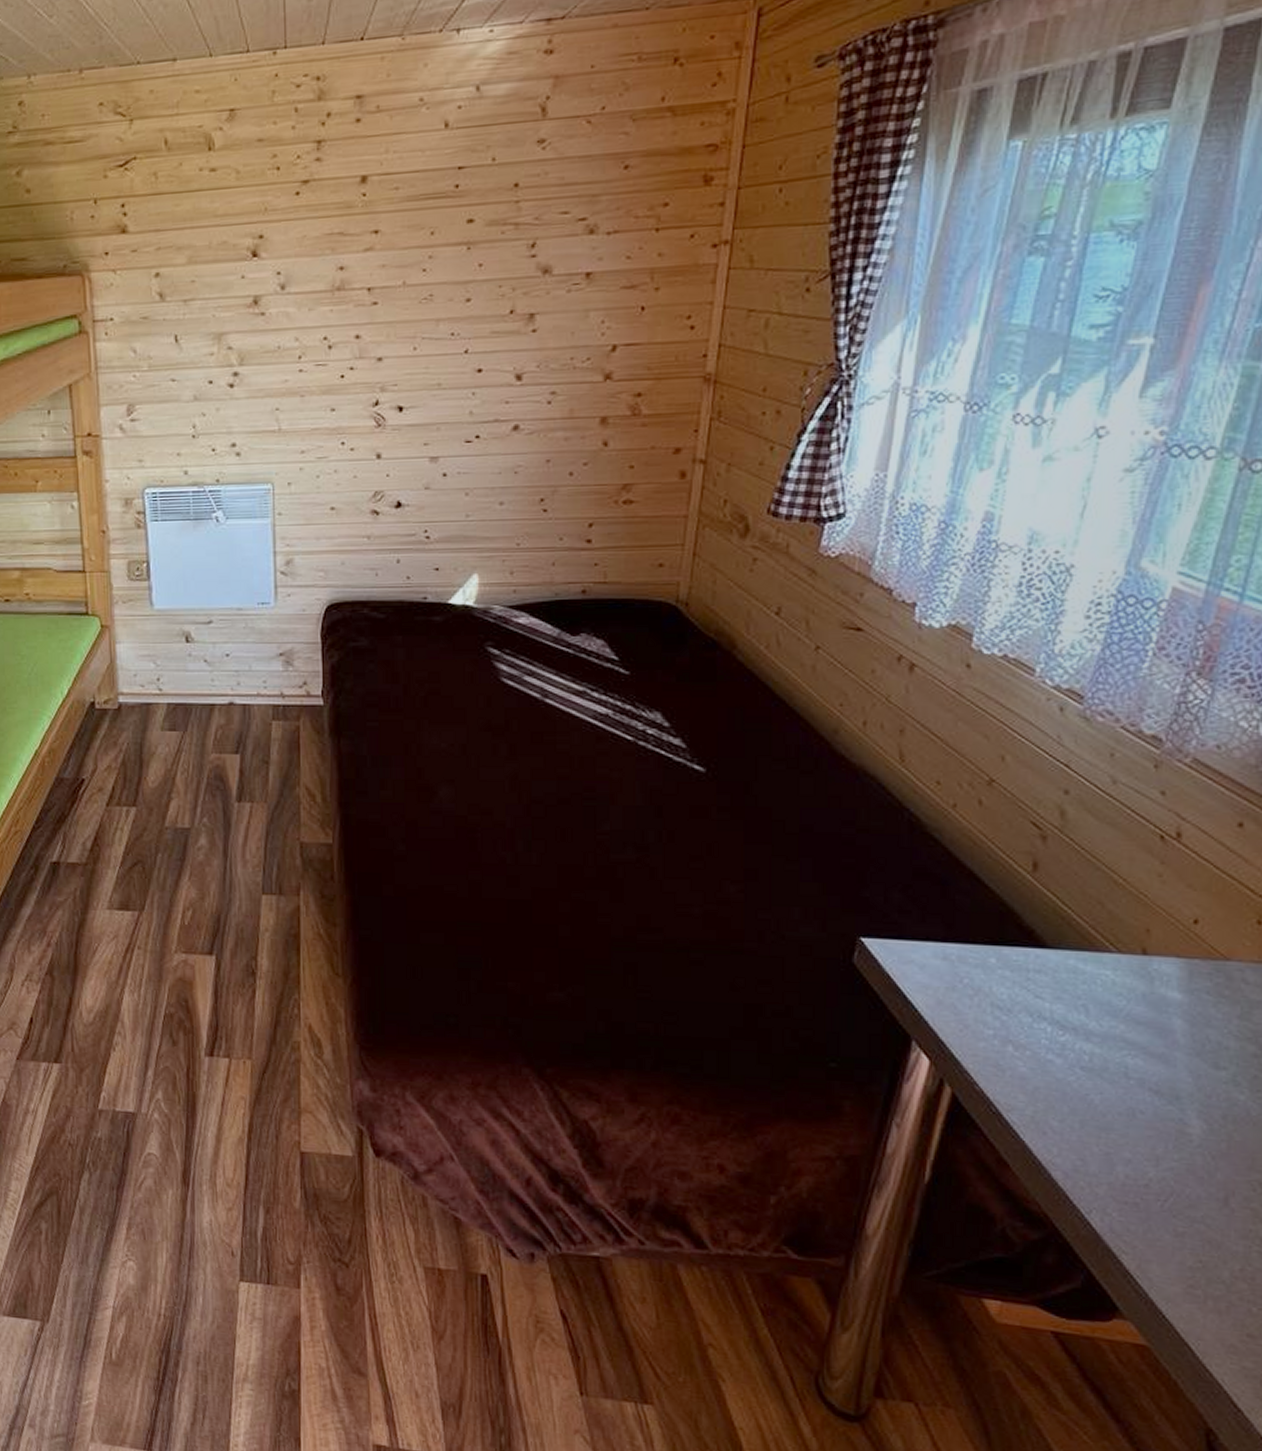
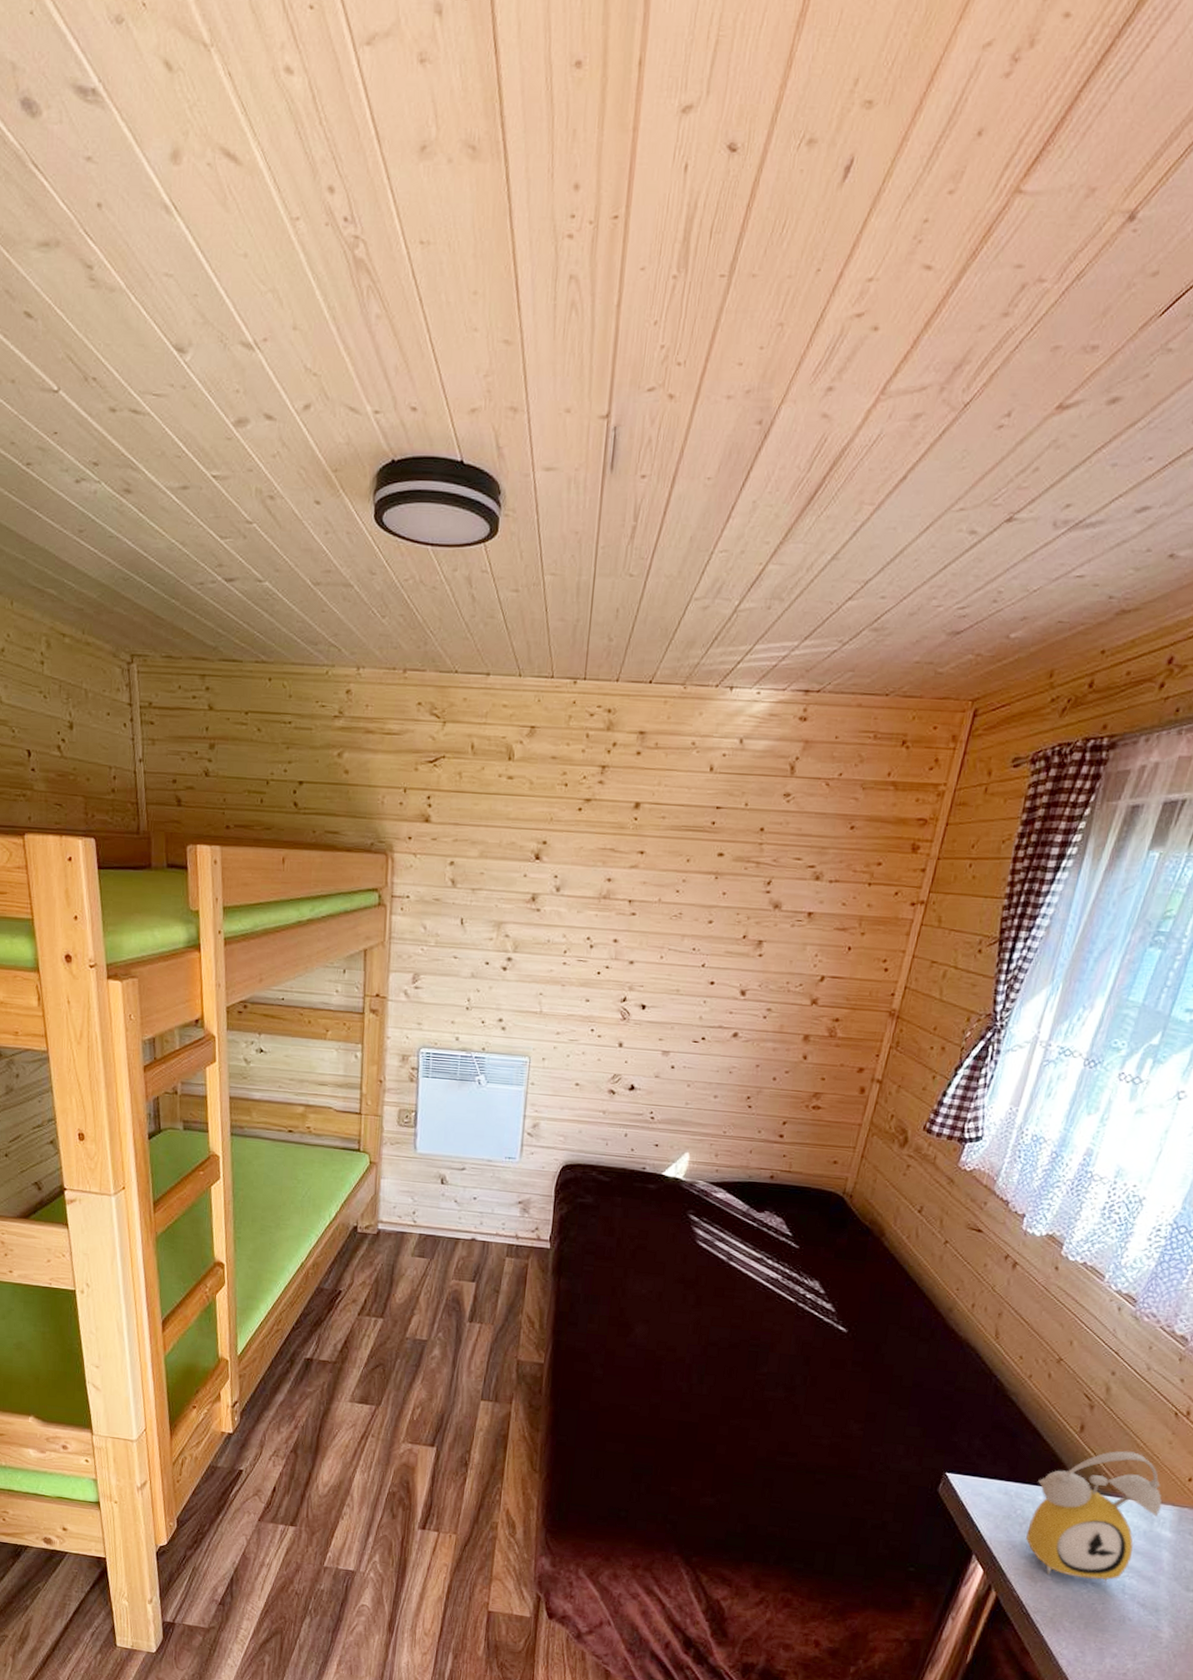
alarm clock: none [981,891,1162,1067] -> present [1026,1450,1162,1584]

